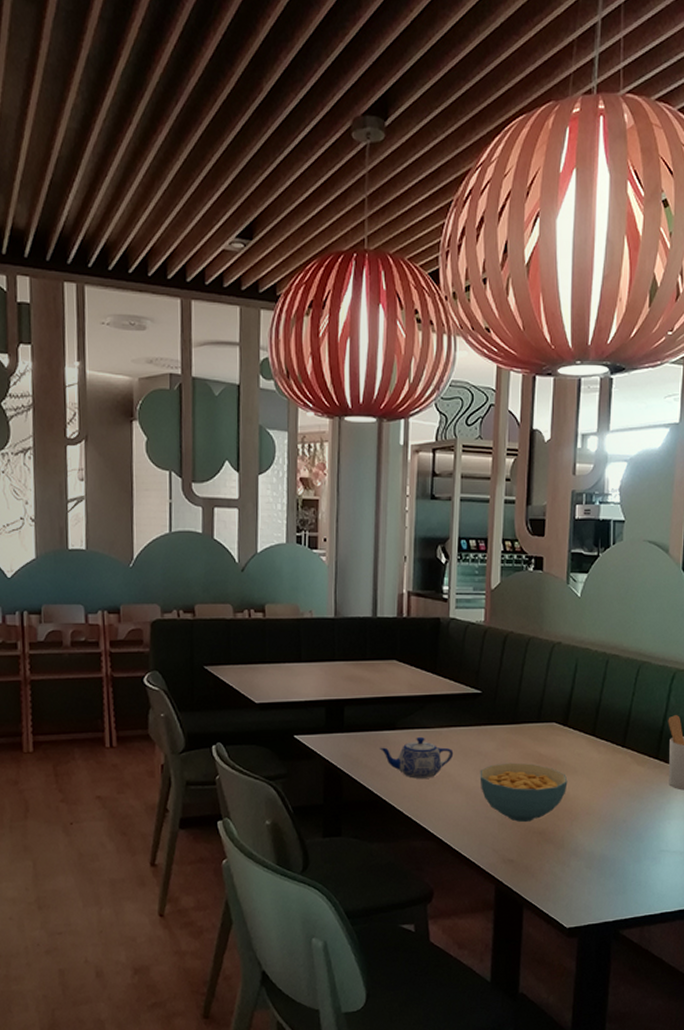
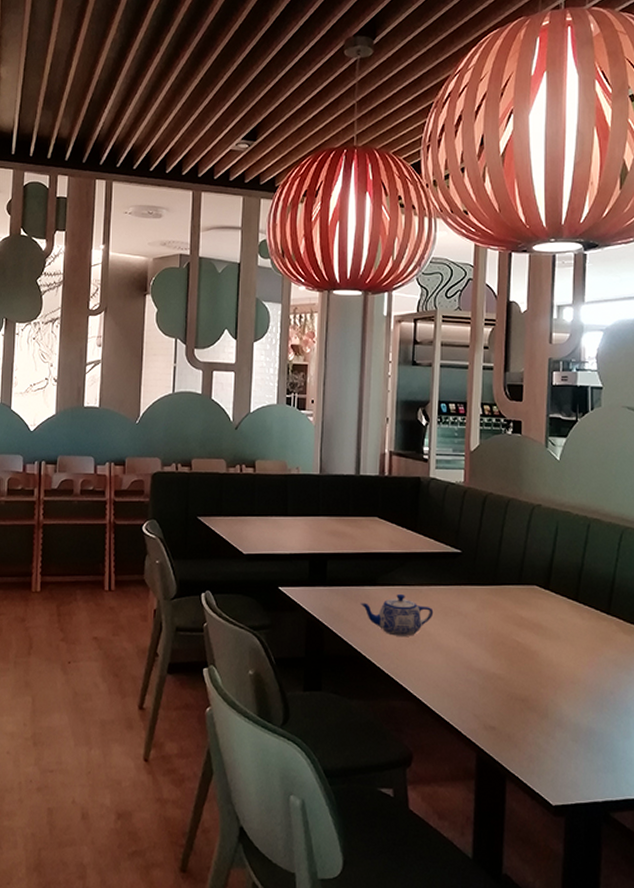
cereal bowl: present [480,762,568,822] -> none [460,624,551,687]

